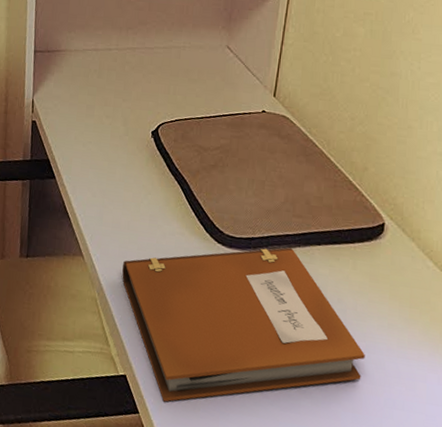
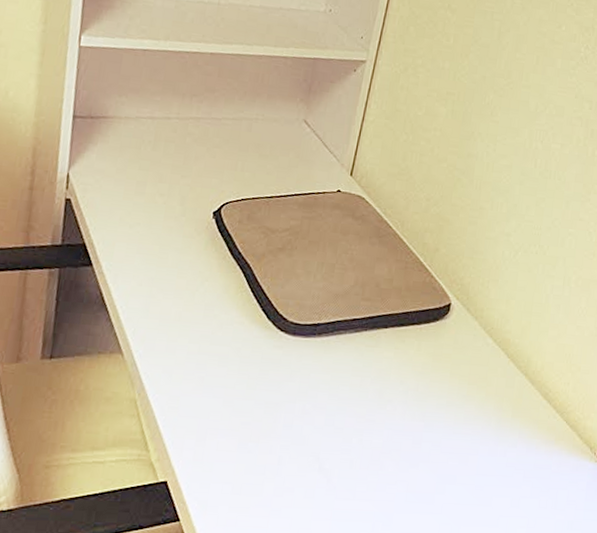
notebook: present [122,247,365,402] -> none [168,332,423,505]

